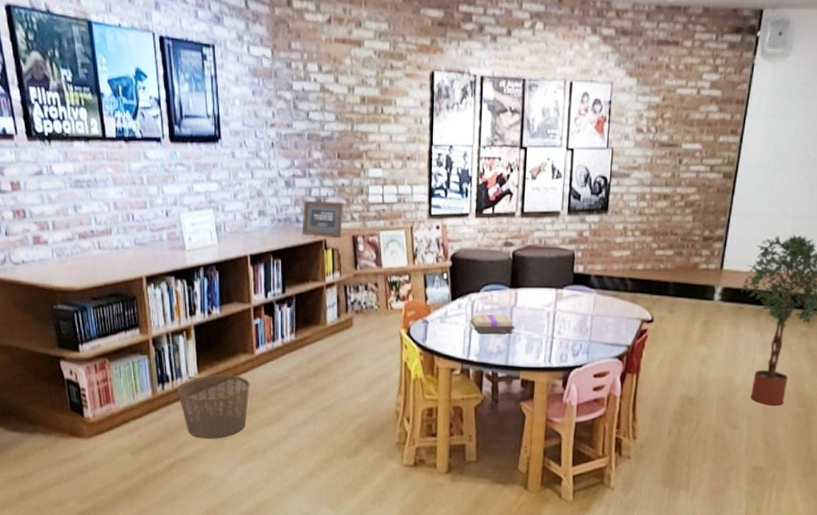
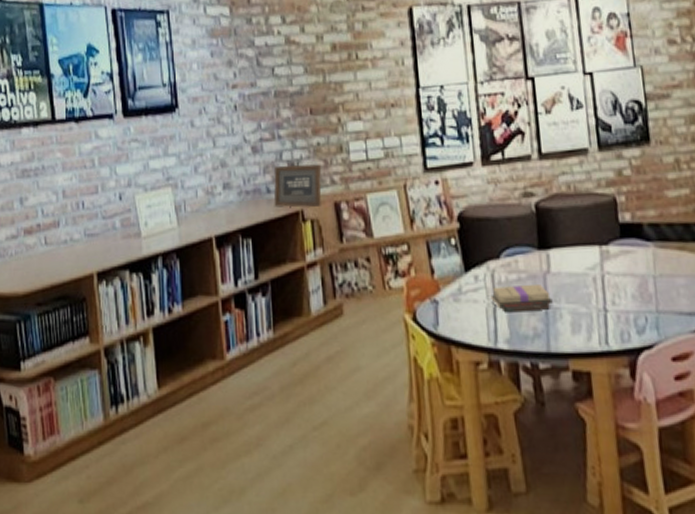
basket: present [177,375,250,439] -> none [133,389,221,477]

